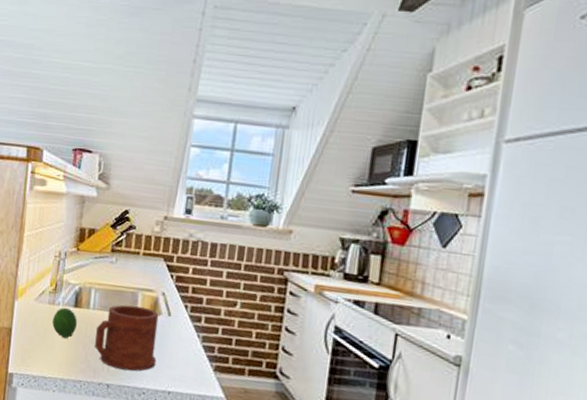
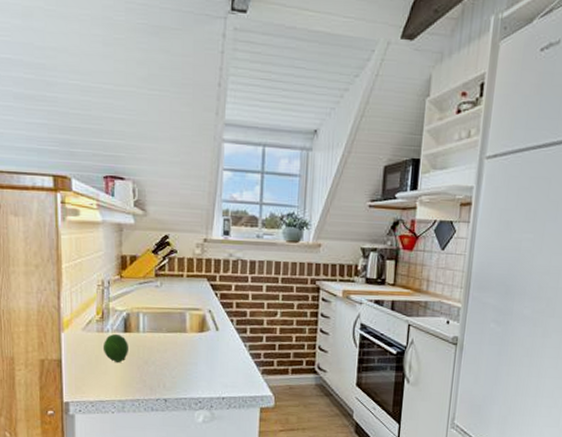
mug: present [95,304,159,371] -> none [149,324,209,384]

